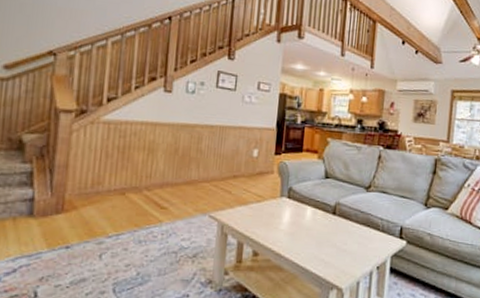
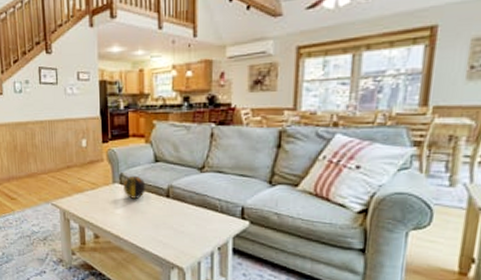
decorative orb: none [290,190,314,214] -> present [123,175,146,199]

